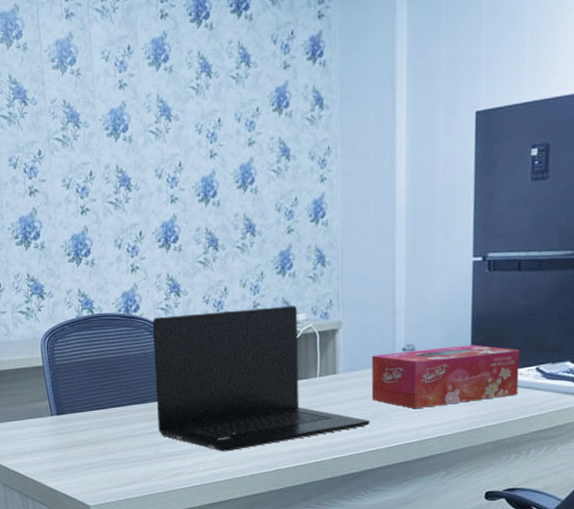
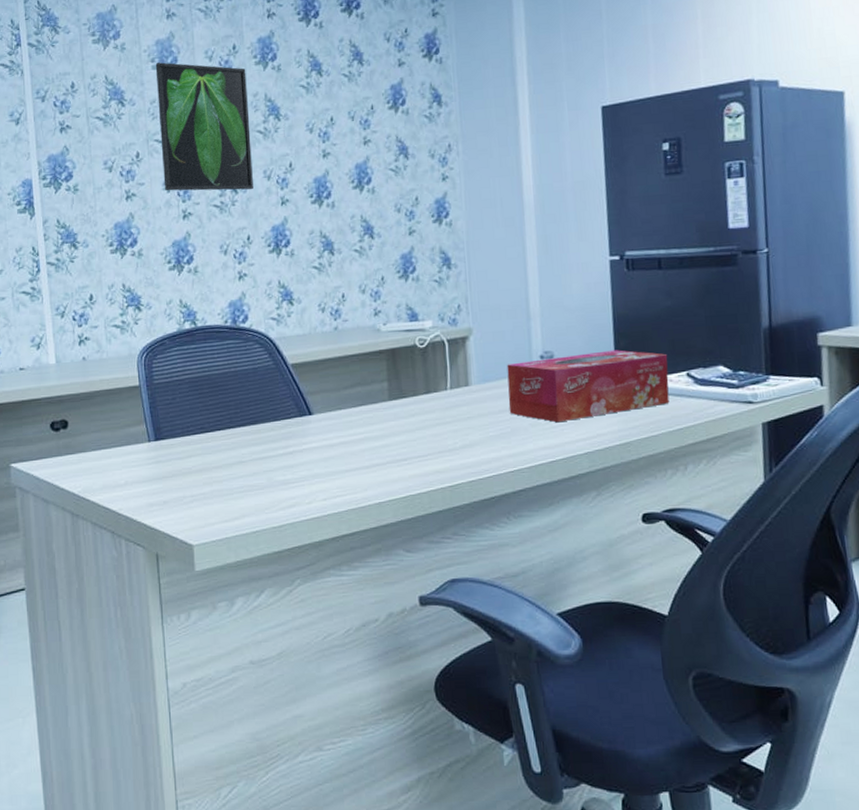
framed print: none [55,62,145,188] -> present [155,62,253,191]
laptop: present [152,306,370,452] -> none [262,312,509,477]

